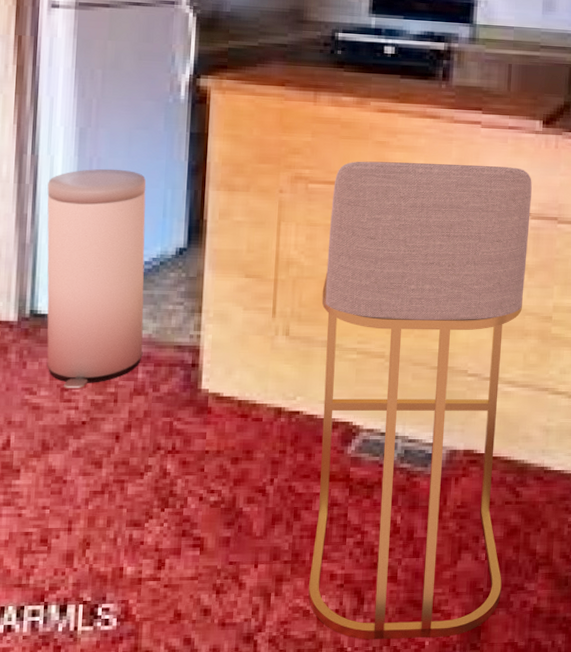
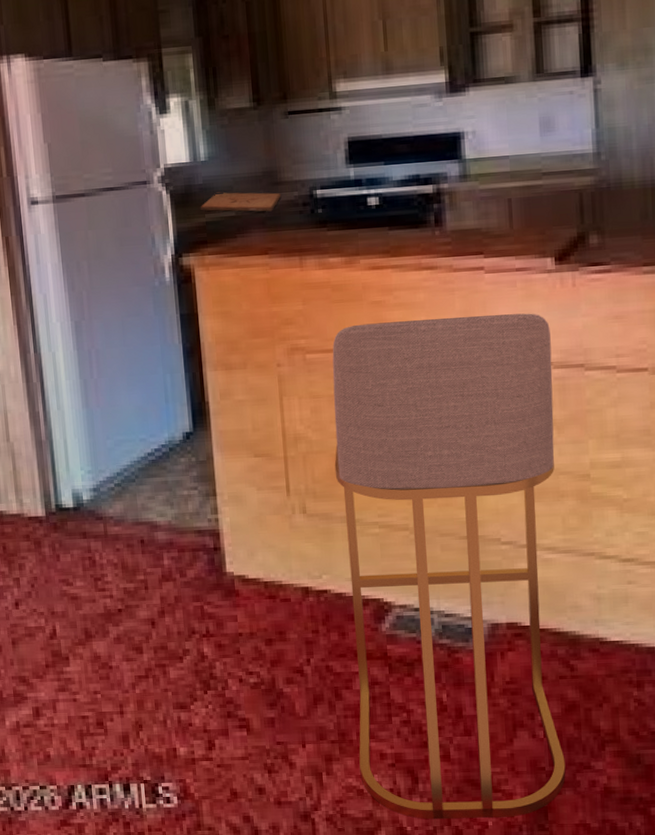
pedal bin: present [47,168,147,390] -> none [53,359,166,580]
cutting board: none [224,21,305,47] -> present [200,192,282,212]

